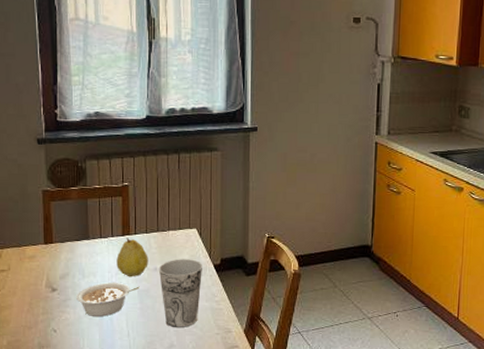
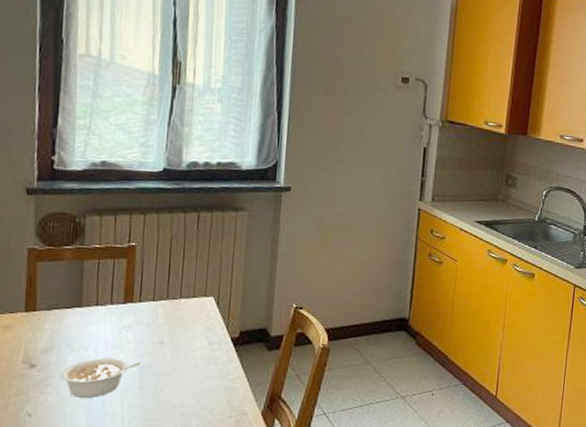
fruit: present [116,238,148,277] -> none [114,306,154,352]
cup: present [158,259,202,327] -> none [165,331,218,410]

